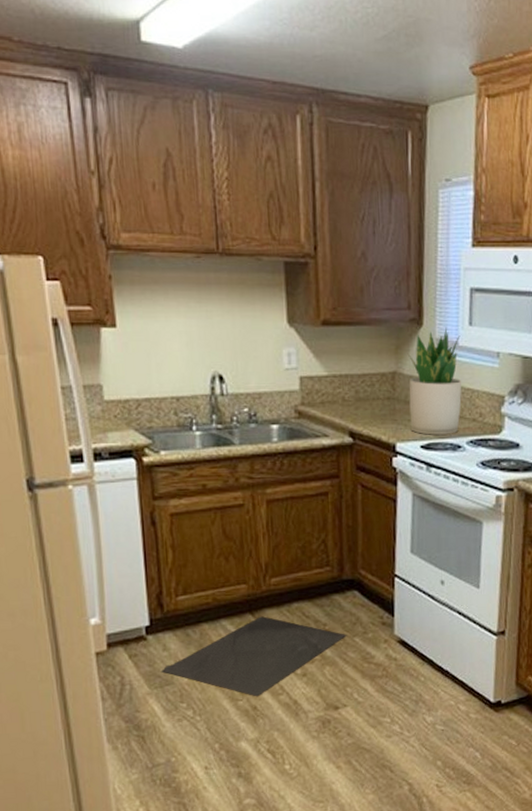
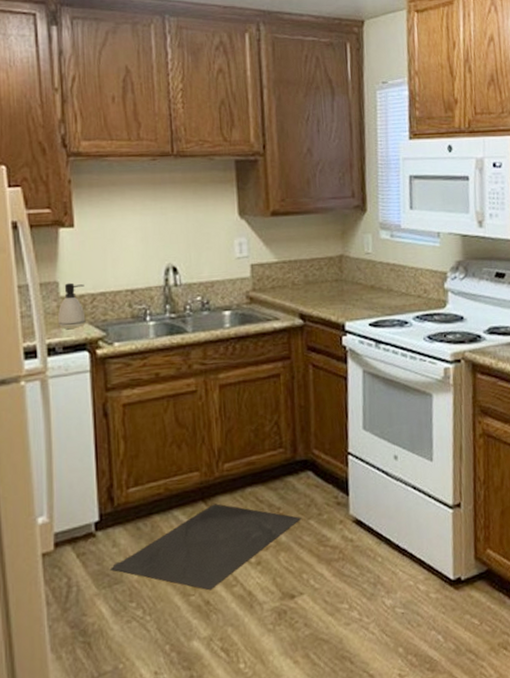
soap dispenser: none [102,386,131,435] -> present [57,282,86,330]
planter: present [407,327,462,435] -> none [353,211,407,313]

